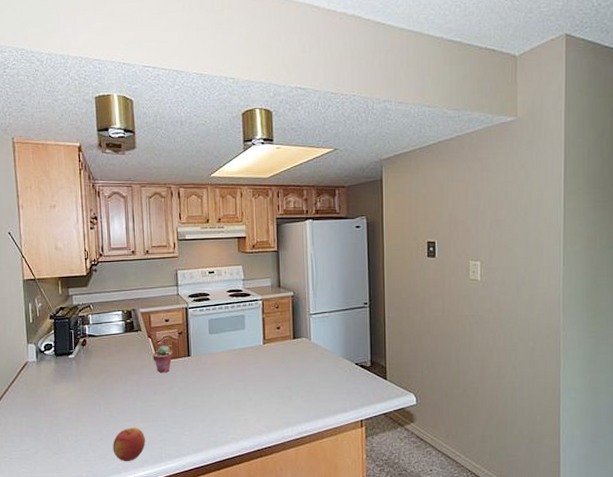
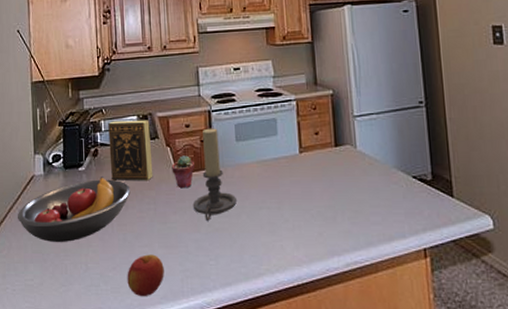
fruit bowl: none [12,363,116,418] -> present [17,177,131,242]
book: none [96,315,136,367] -> present [108,120,153,181]
candle holder: none [170,322,209,400] -> present [192,128,238,221]

